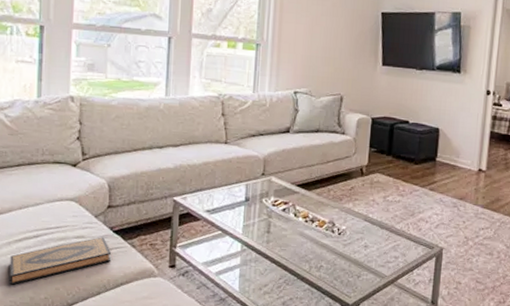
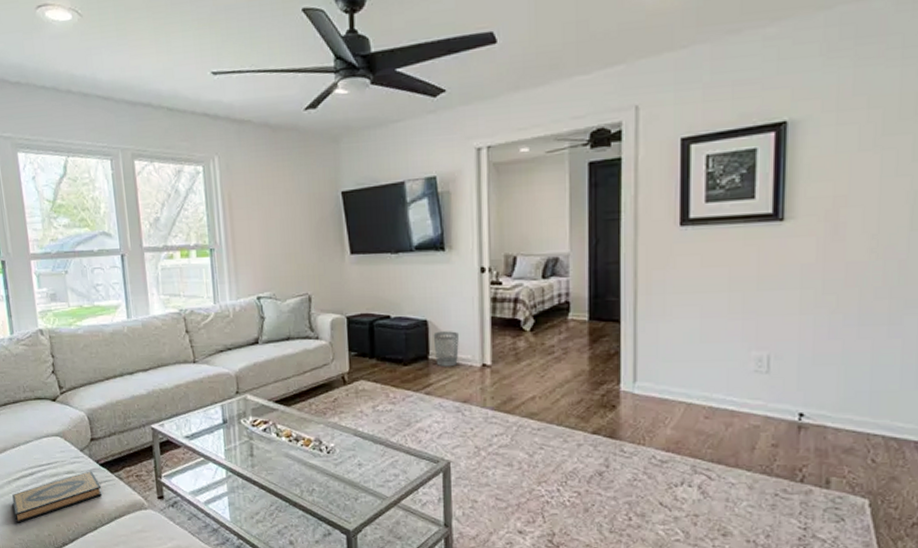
wastebasket: none [442,138,463,169] -> present [433,331,459,367]

